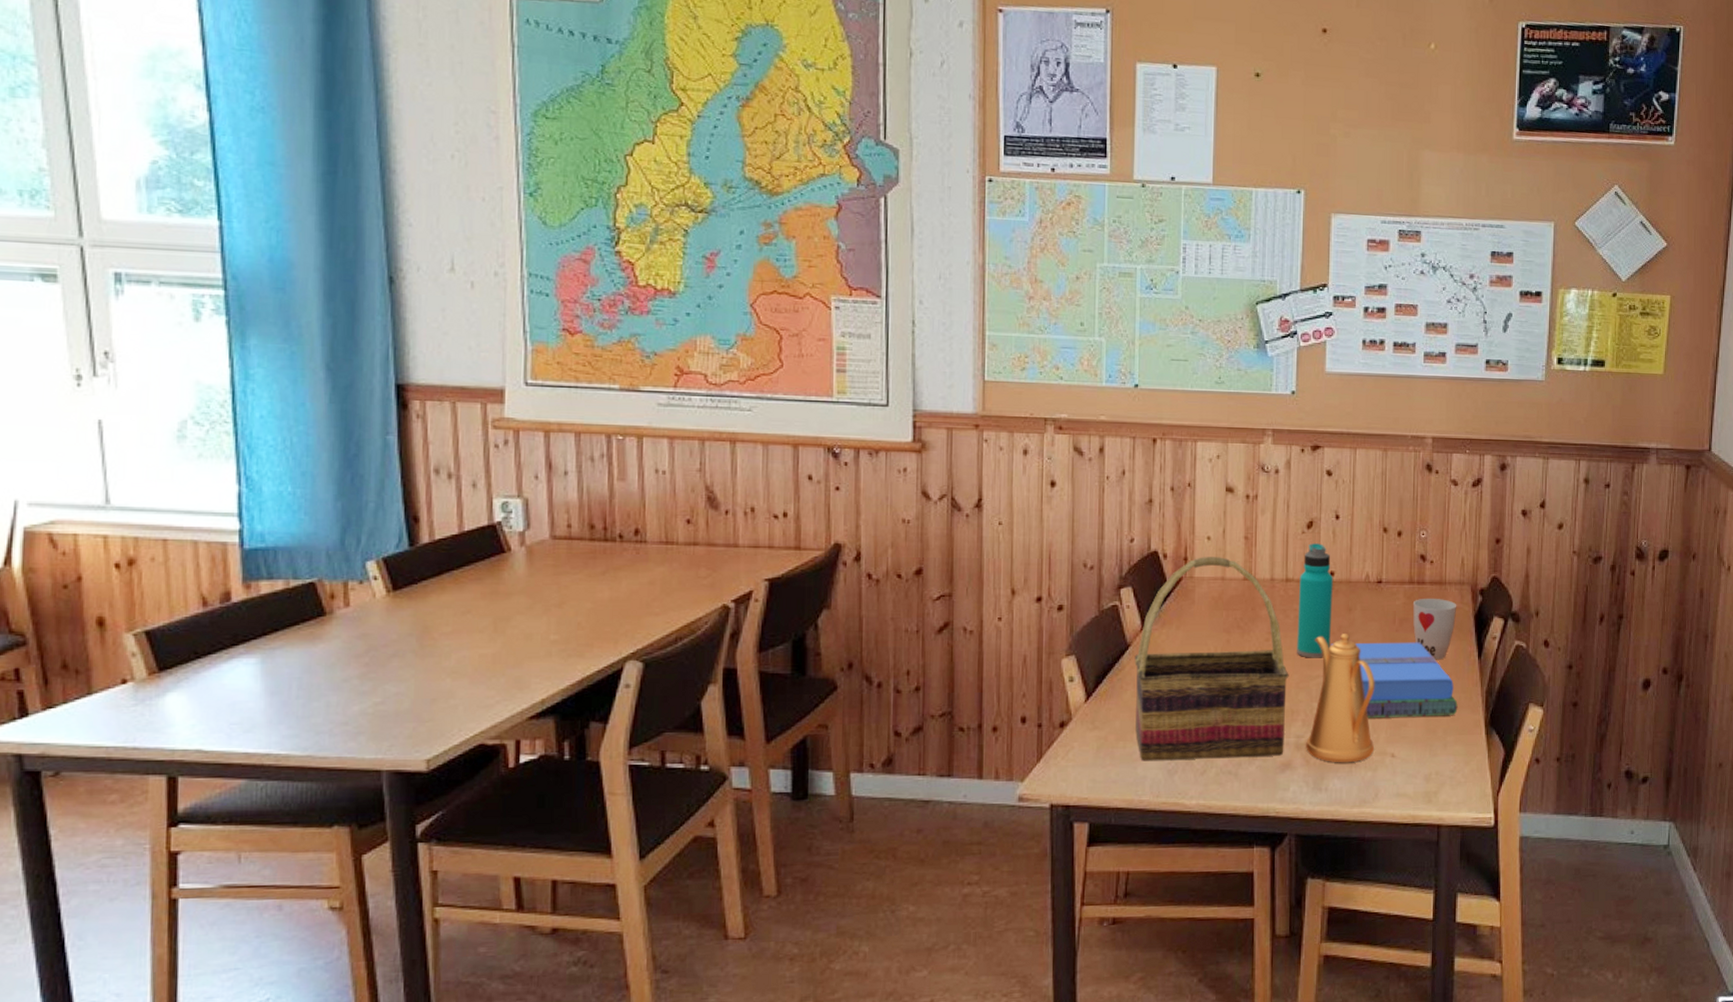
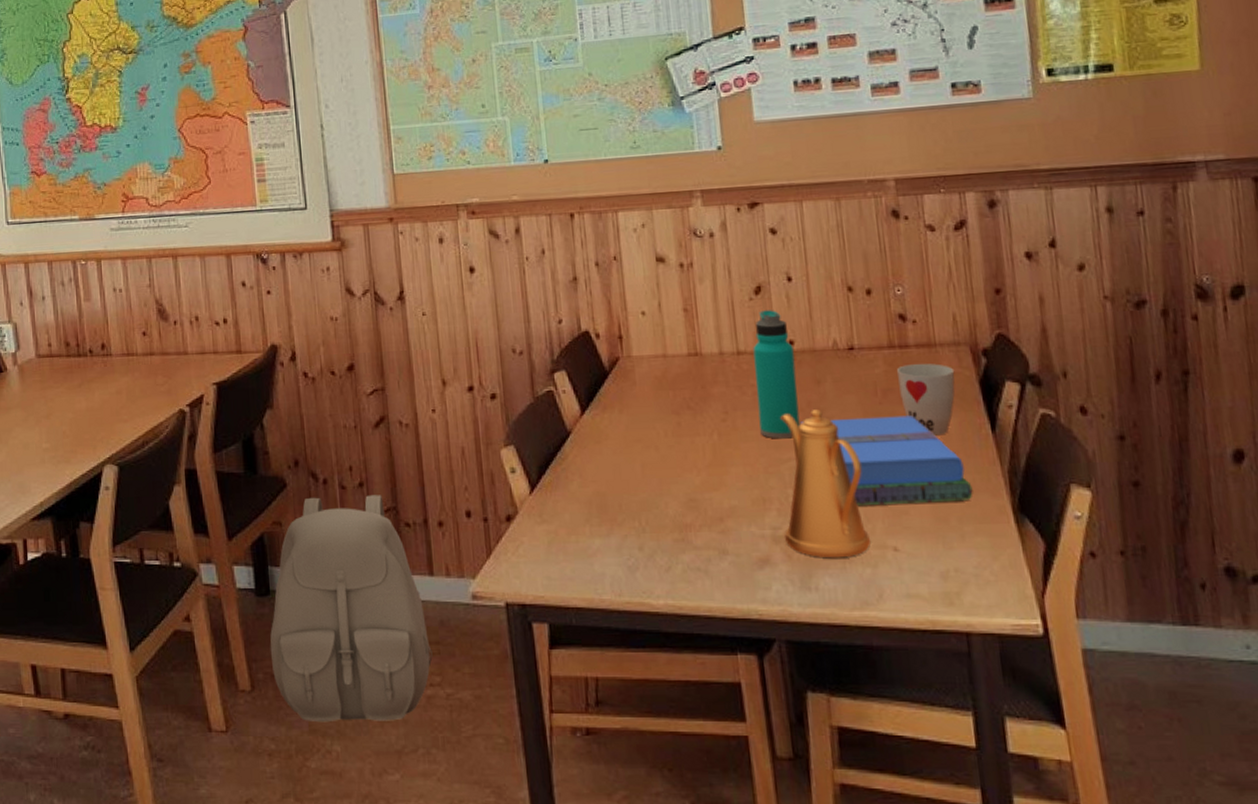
backpack: none [802,700,973,925] -> present [270,495,433,723]
woven basket: present [1134,557,1289,761] -> none [577,332,760,557]

